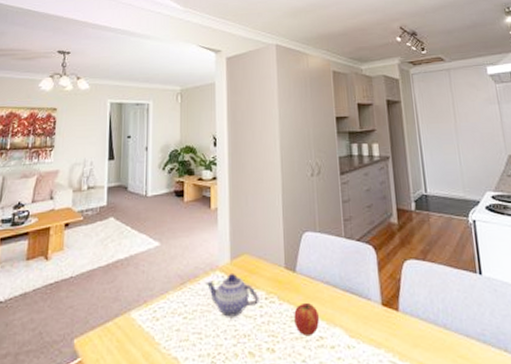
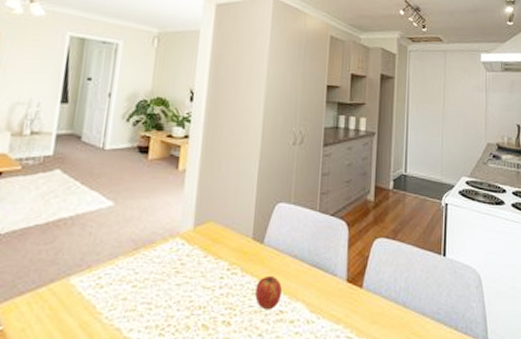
teapot: present [206,272,259,317] -> none [162,240,221,287]

